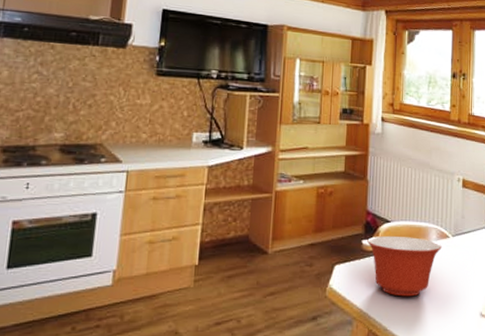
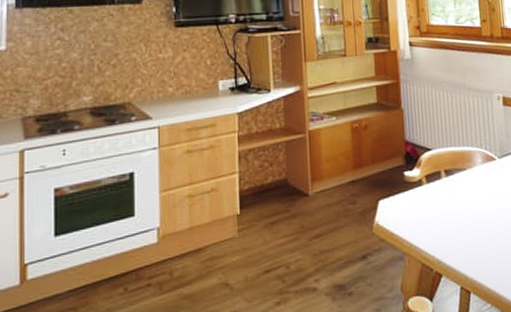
mixing bowl: present [367,235,442,297] -> none [409,163,489,227]

